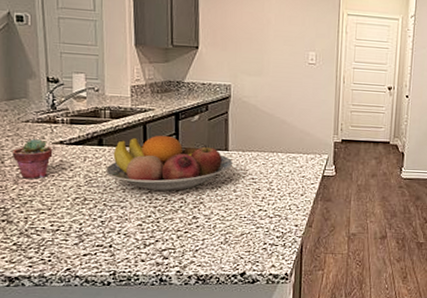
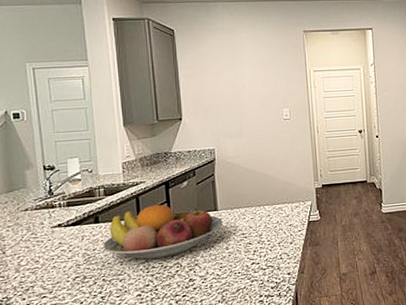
potted succulent: present [12,139,53,179] -> none [12,225,52,266]

